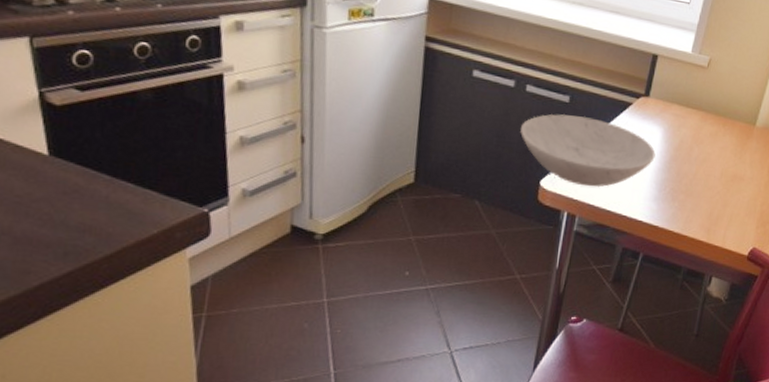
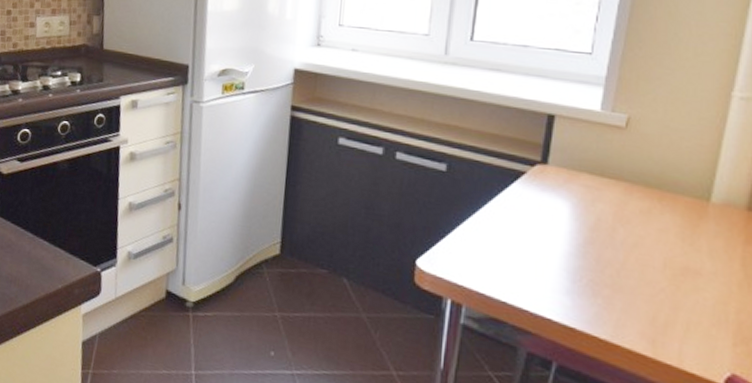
bowl: present [520,114,656,188] -> none [391,184,563,272]

